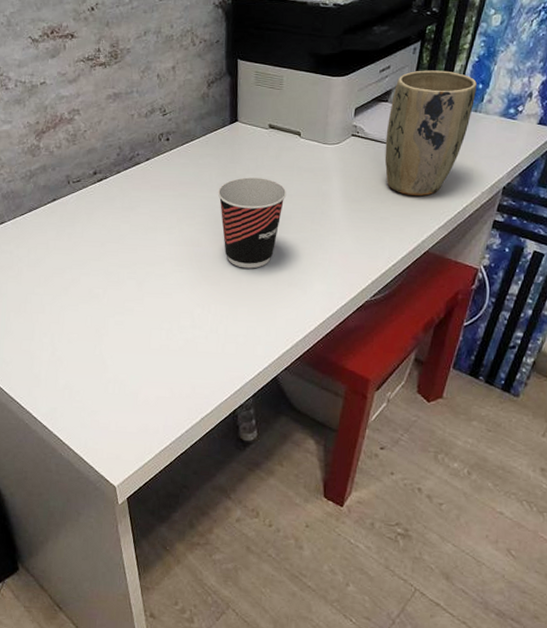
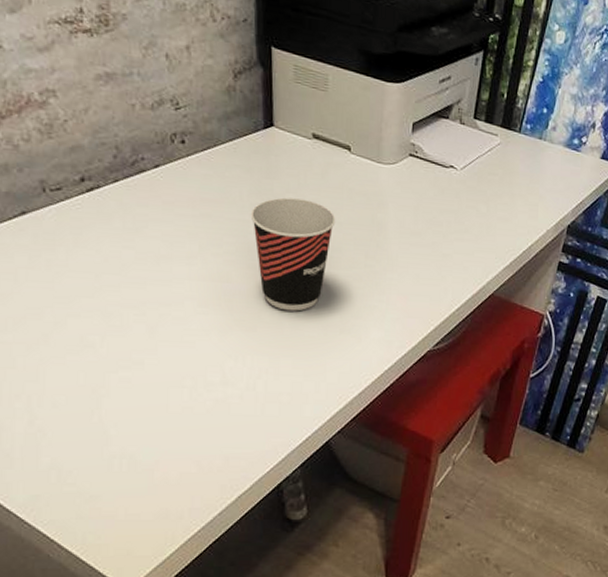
plant pot: present [384,70,477,196] -> none [446,85,541,231]

